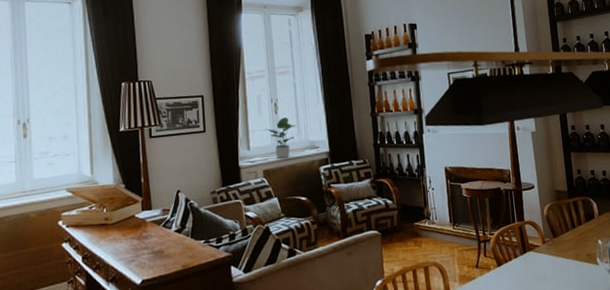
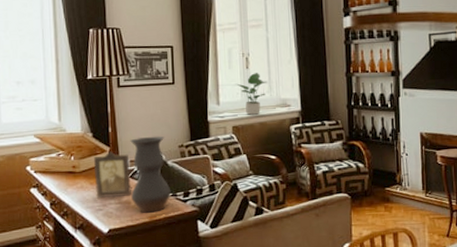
photo frame: none [125,201,165,249] -> present [93,151,132,197]
vase: none [162,183,204,262] -> present [130,136,171,213]

